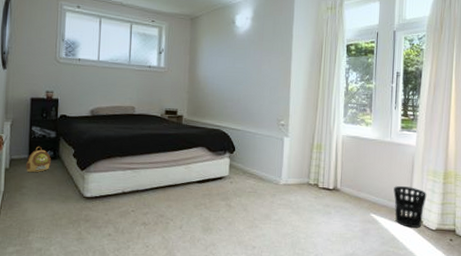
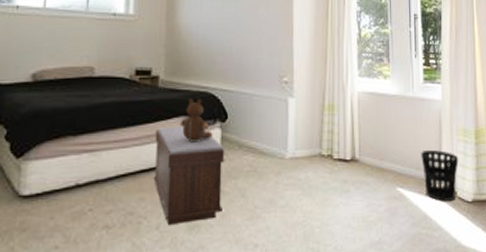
bench: none [178,154,232,227] -> present [153,126,224,226]
teddy bear: none [198,134,223,167] -> present [179,98,213,141]

